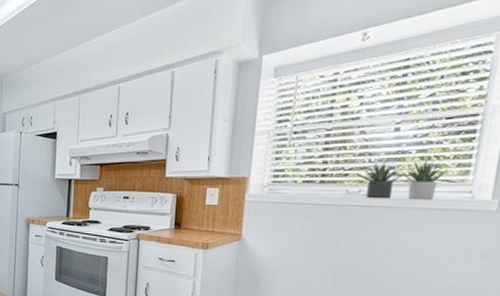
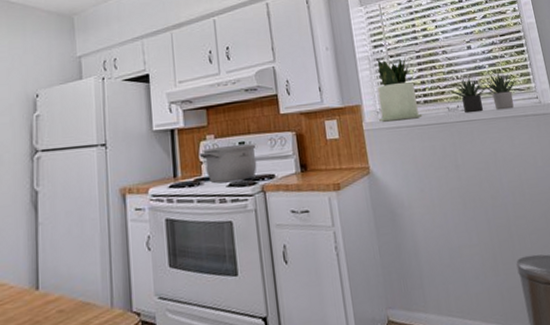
cooking pot: none [89,198,140,228] -> present [199,144,258,183]
planter: none [263,135,316,198] -> present [375,57,423,123]

